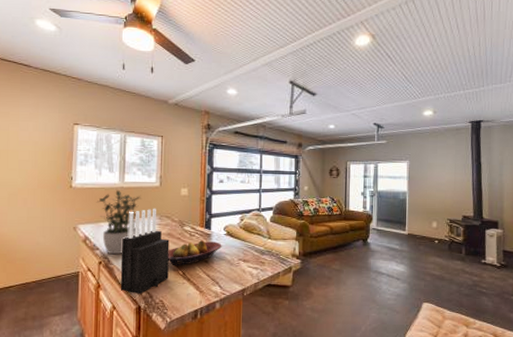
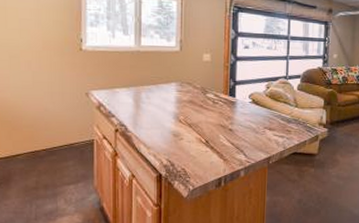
potted plant: present [97,189,141,255] -> none [111,53,160,122]
knife block: present [120,208,170,295] -> none [139,74,191,163]
fruit bowl: present [168,239,222,266] -> none [190,107,247,135]

